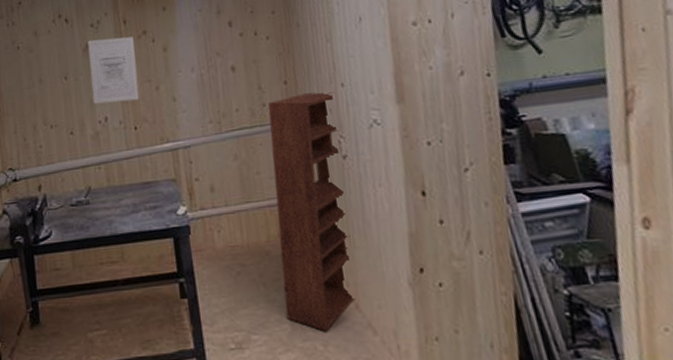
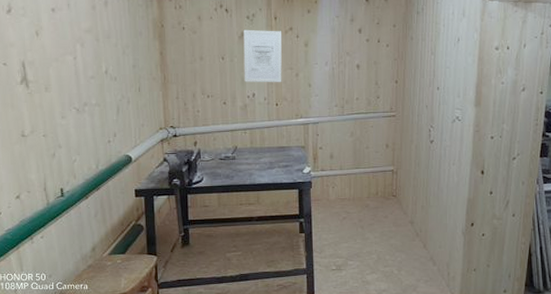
shelving unit: present [268,92,356,331] -> none [375,92,432,261]

